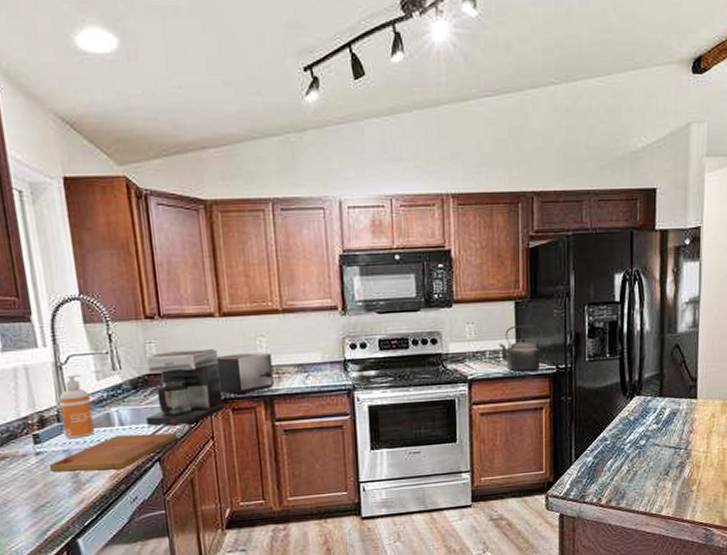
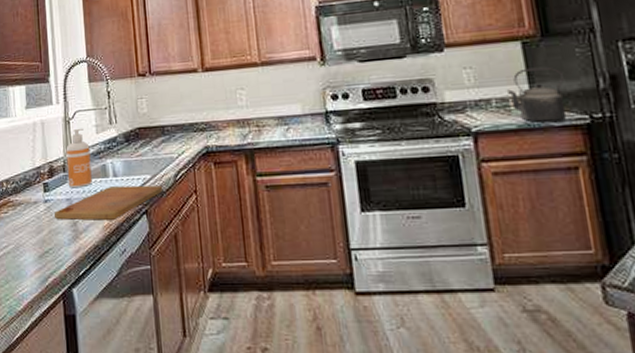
coffee maker: present [146,349,224,426] -> none [136,103,206,178]
toaster: present [217,352,274,395] -> none [200,105,254,148]

